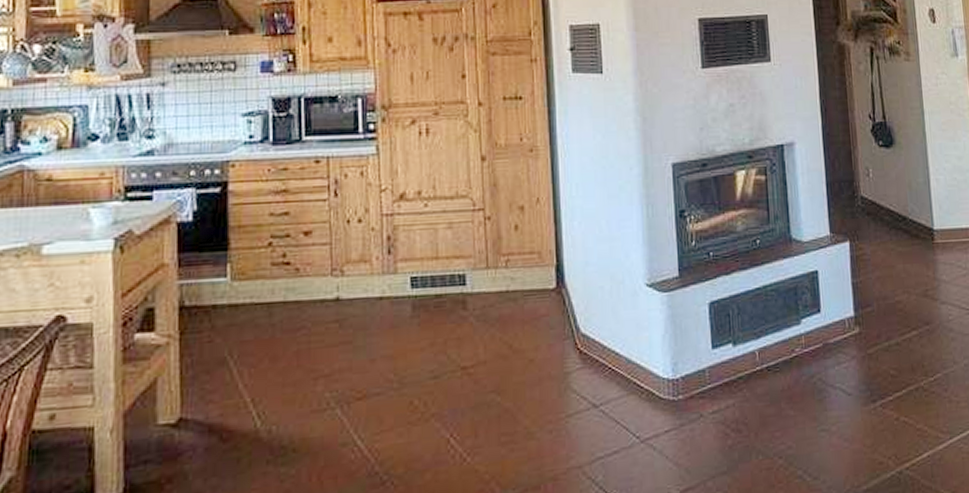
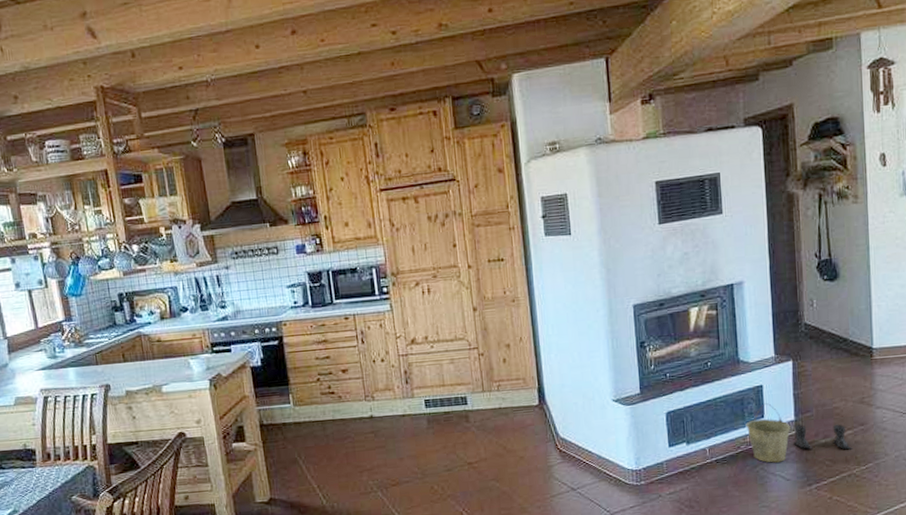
bucket: none [800,294,850,372] -> present [745,403,791,463]
boots: none [854,321,918,356] -> present [794,424,852,450]

